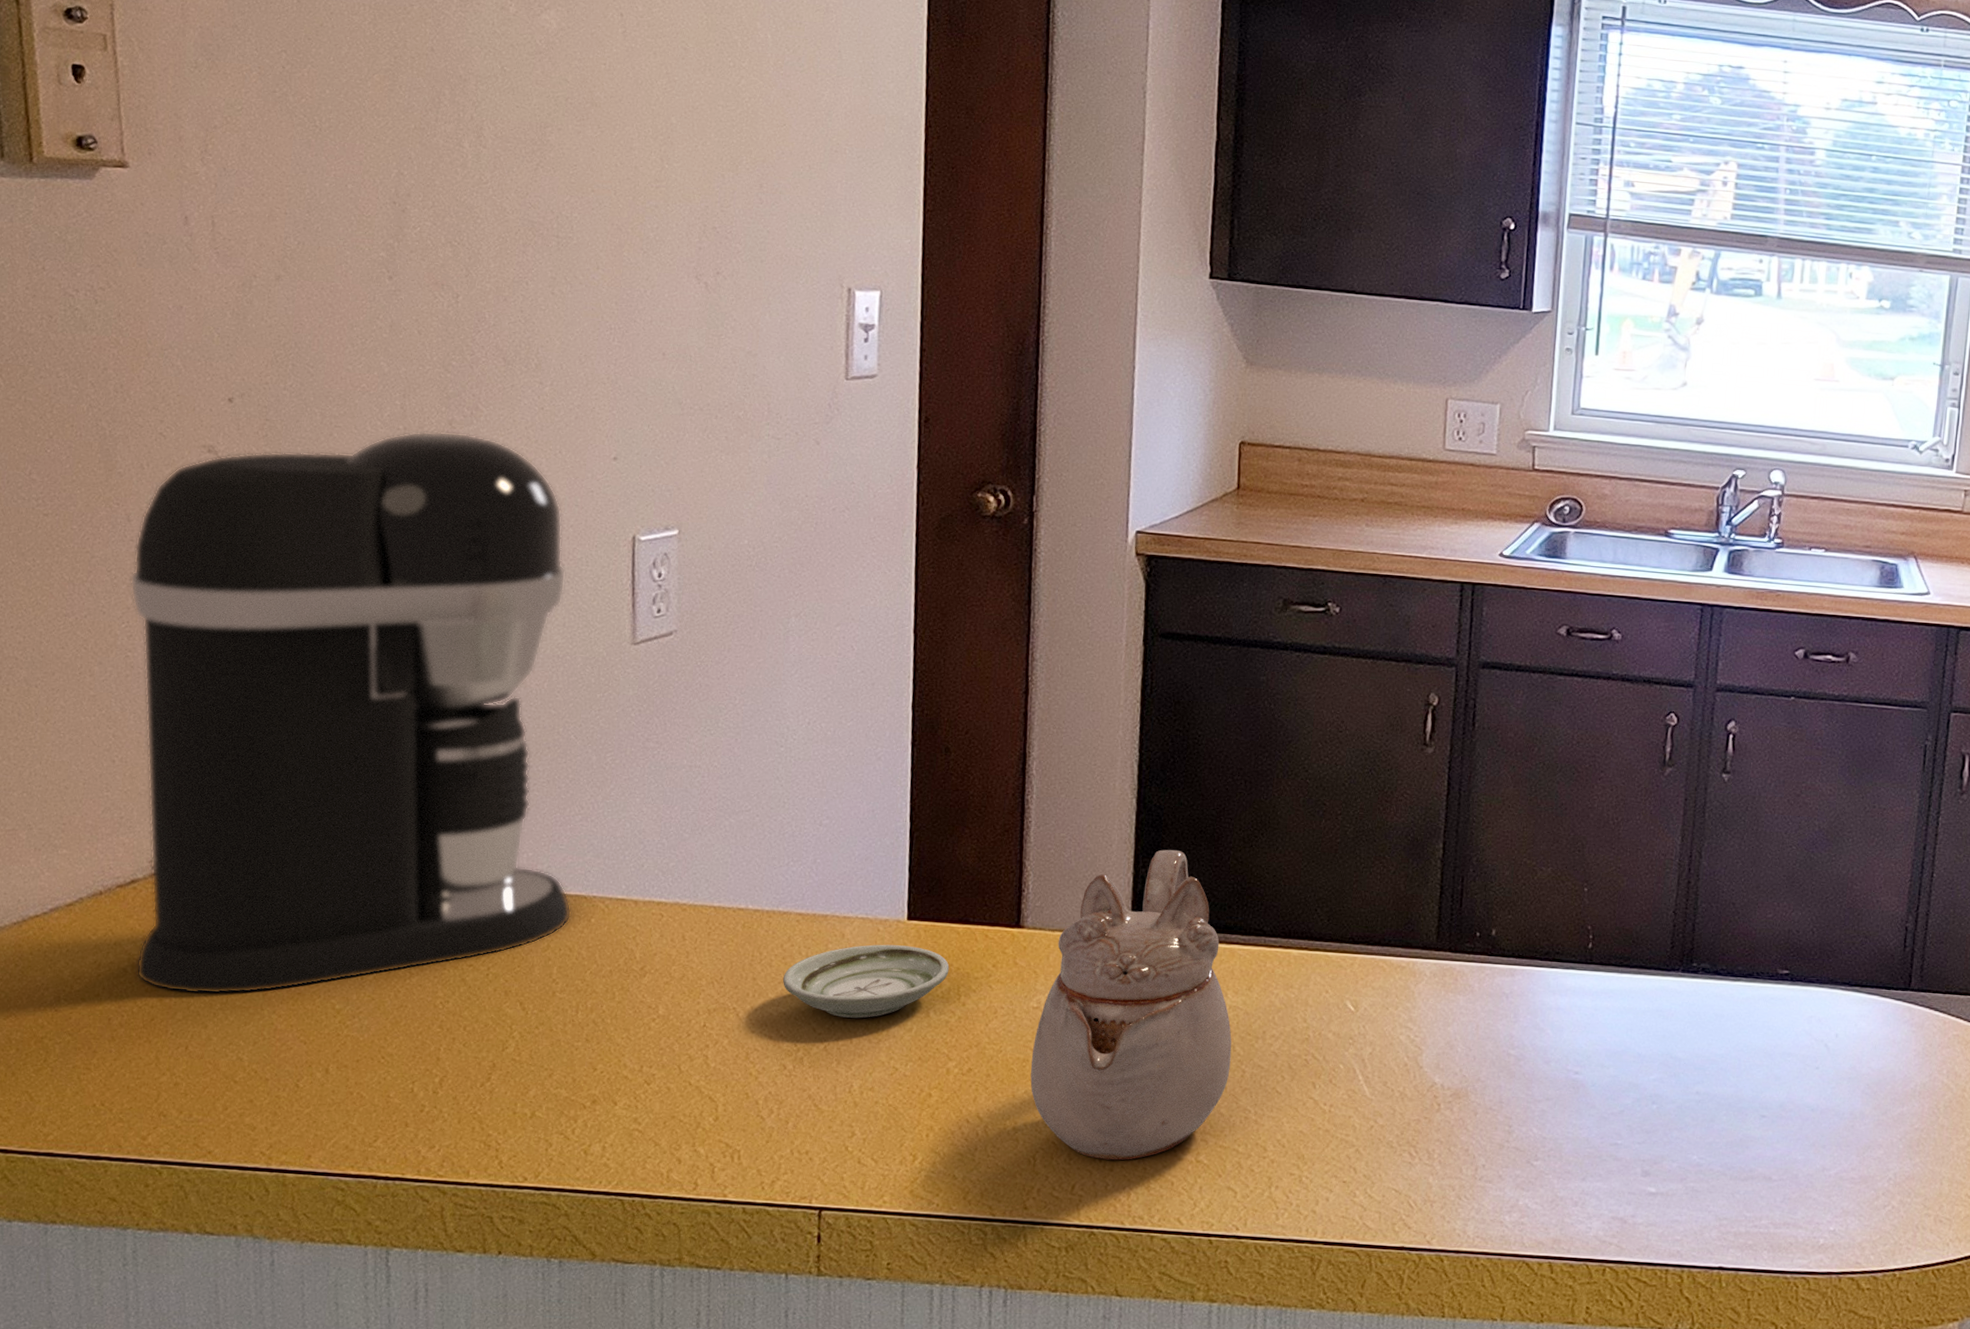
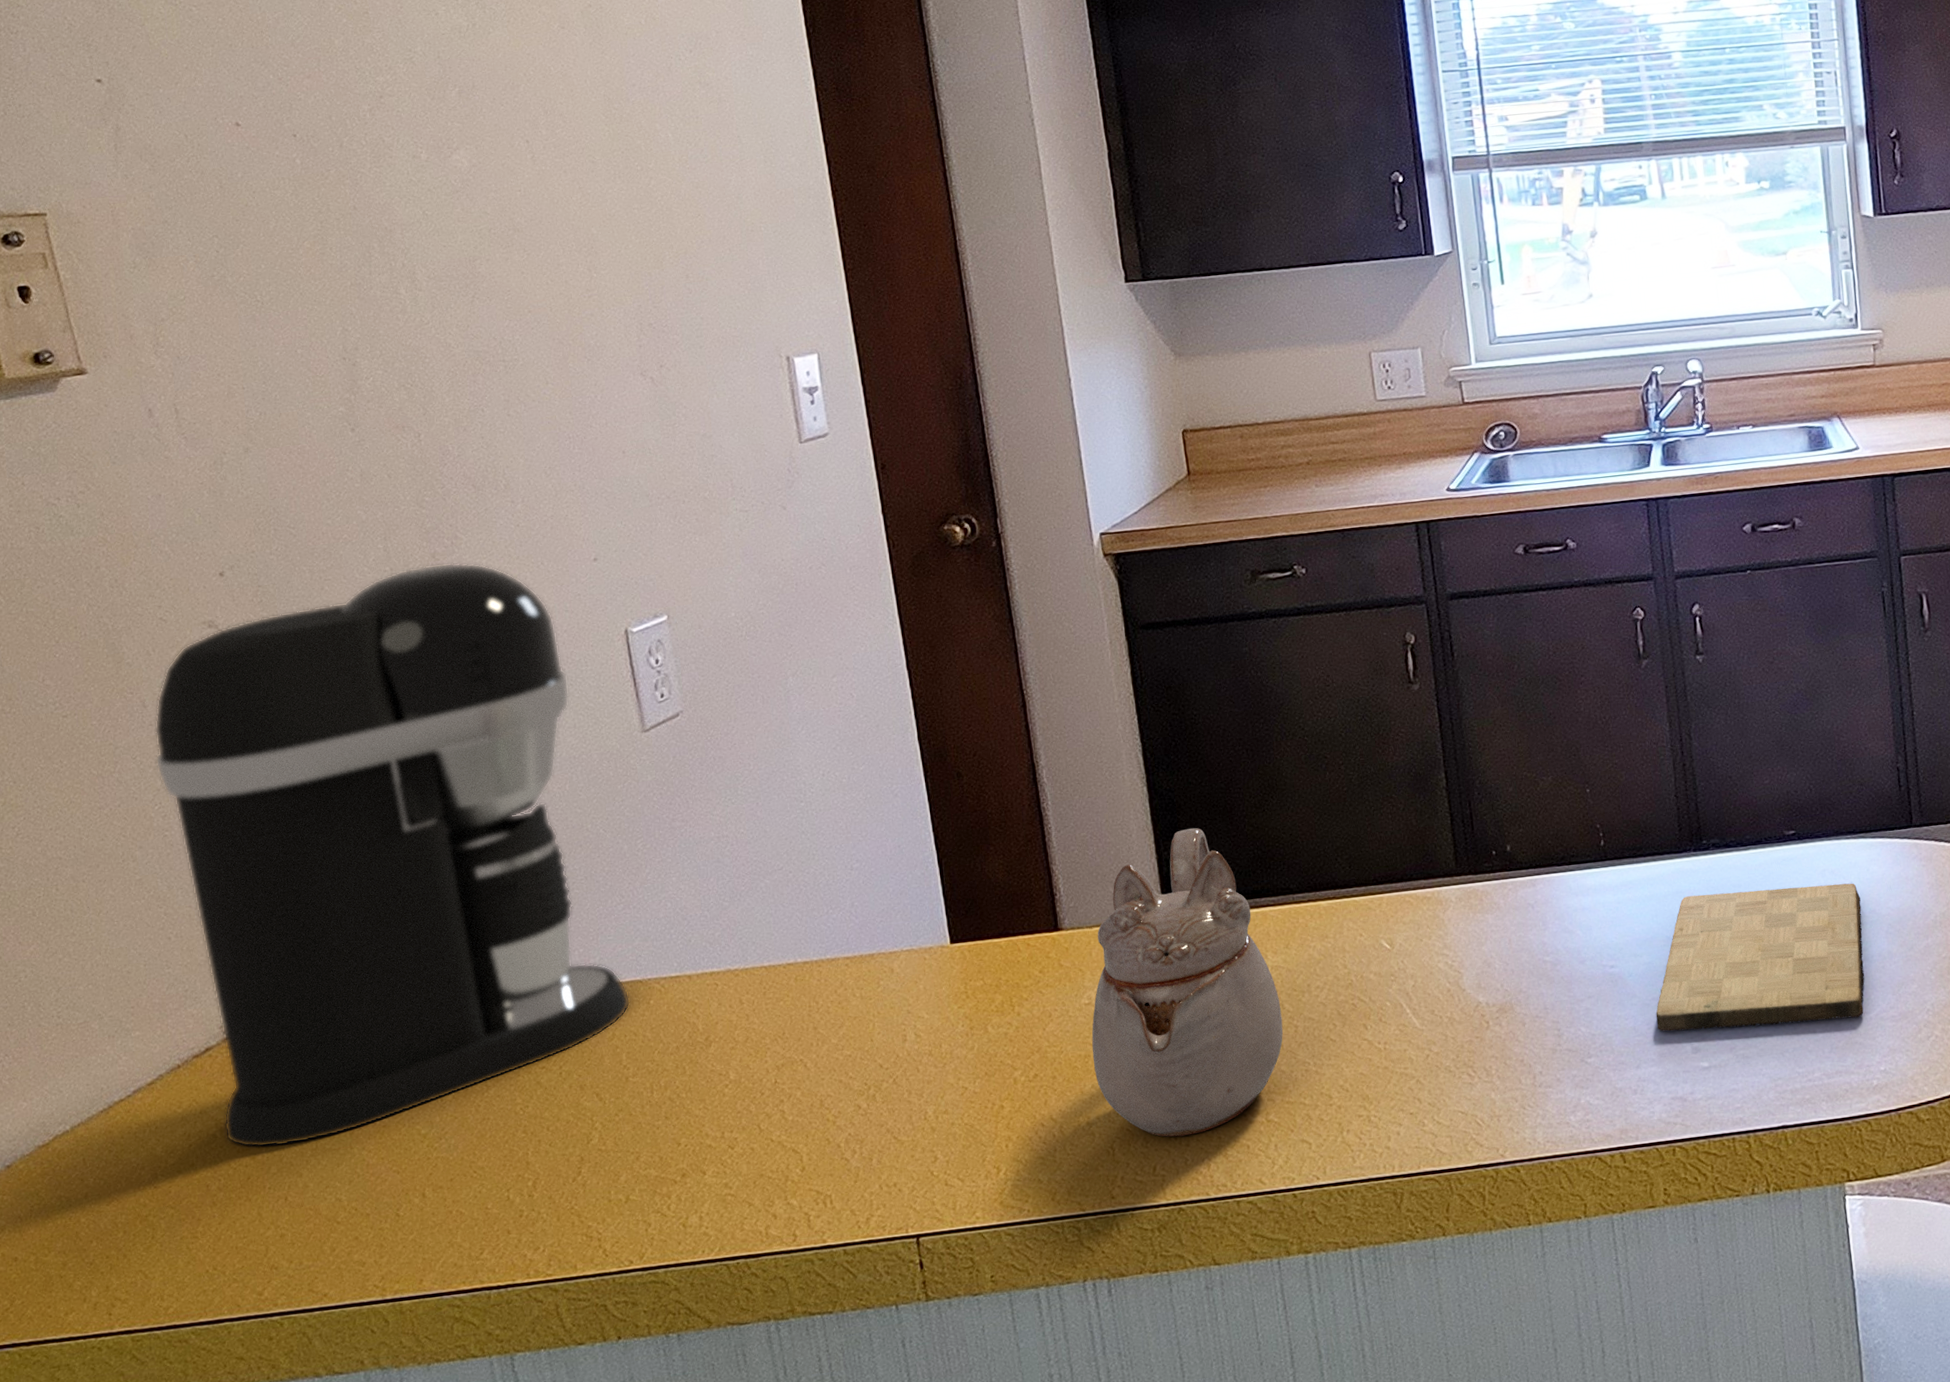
saucer: present [783,944,950,1019] -> none [842,968,999,1049]
cutting board: none [1610,1016,1844,1172] -> present [1655,883,1865,1032]

